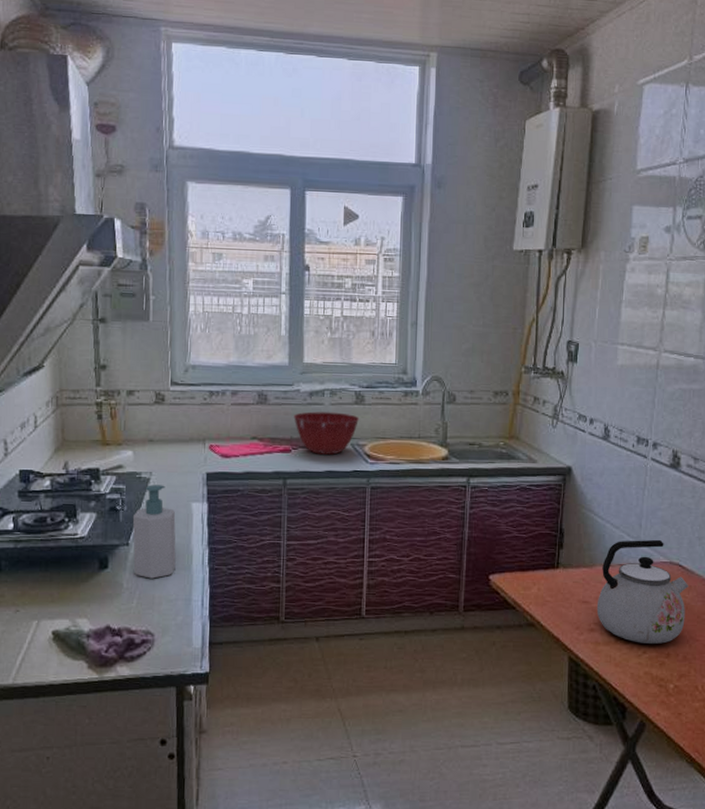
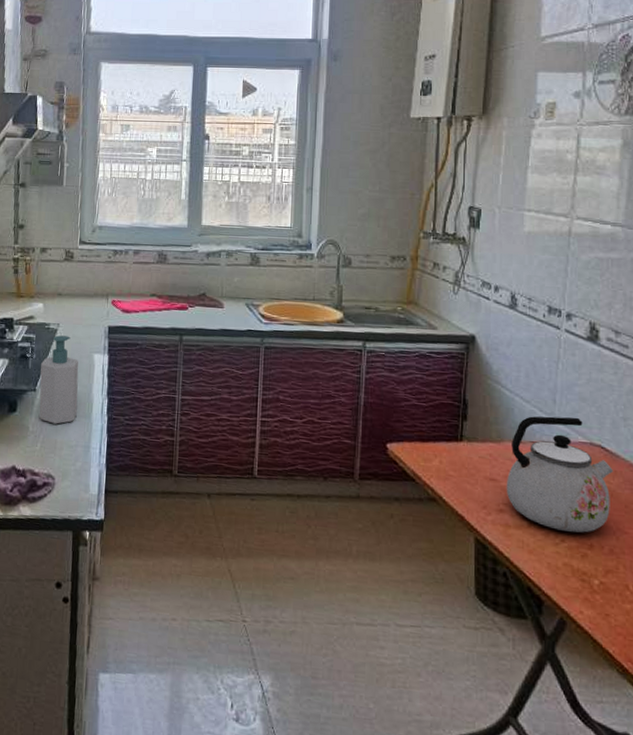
mixing bowl: present [294,411,360,455] -> none [191,271,255,314]

